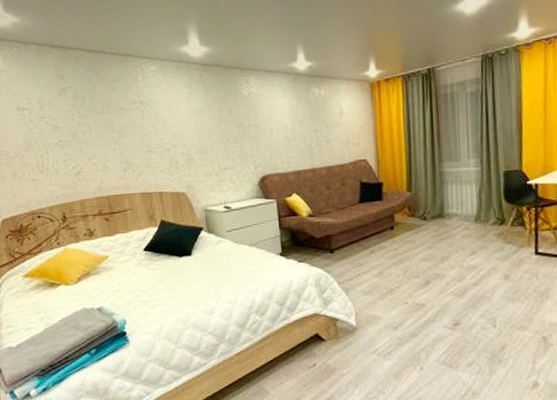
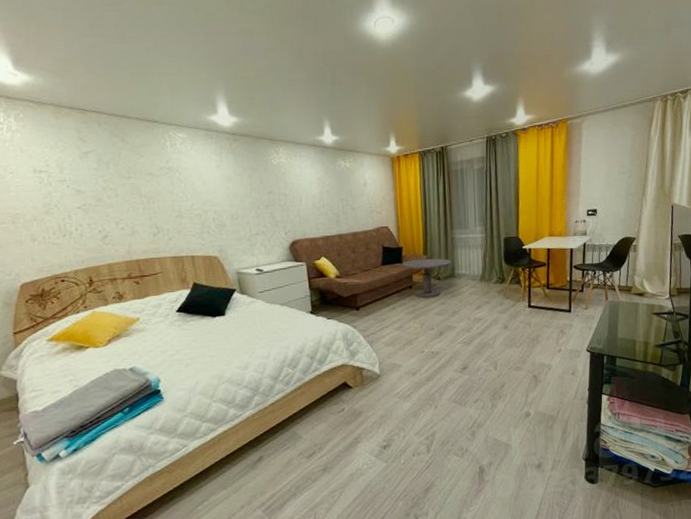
side table: none [381,195,440,240] -> present [401,258,452,298]

